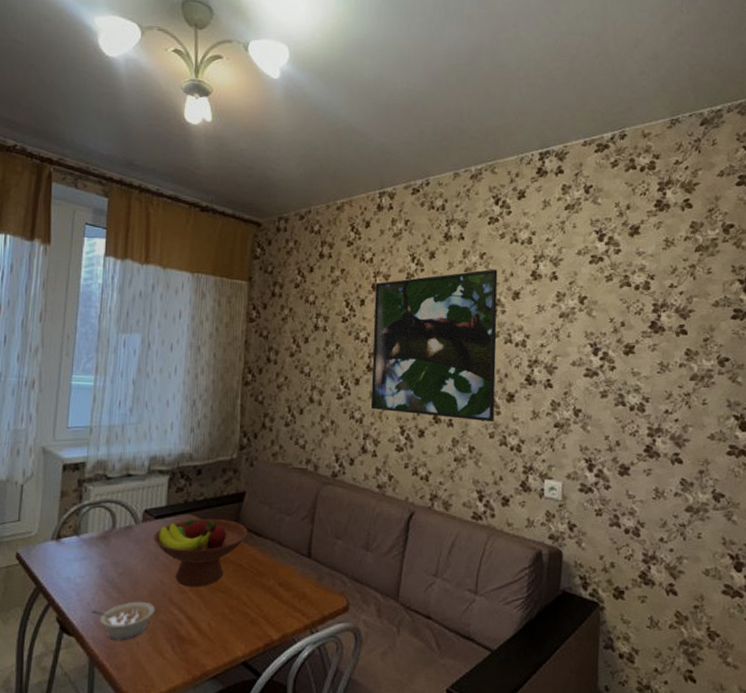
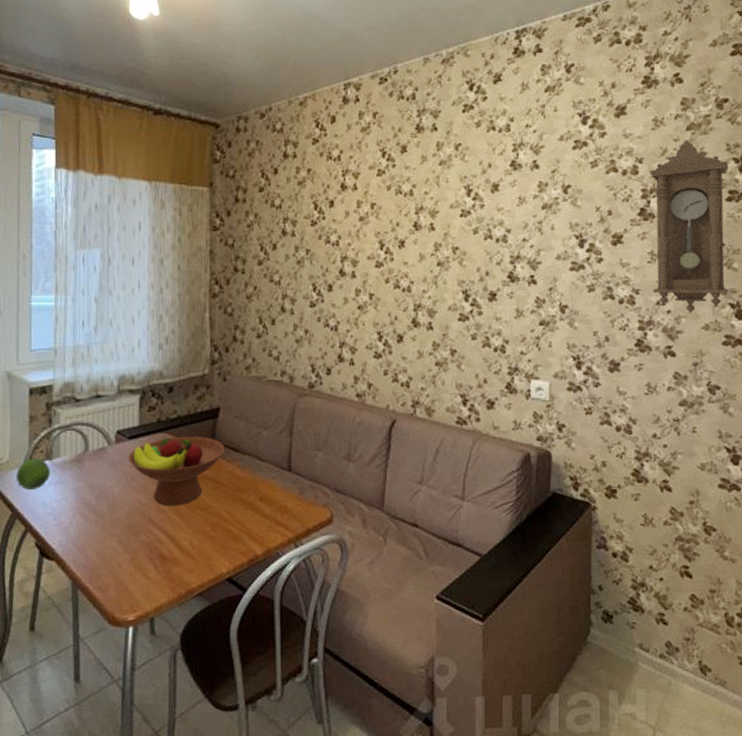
fruit: none [43,533,77,564] -> present [16,458,50,489]
legume: present [92,601,155,641] -> none [70,522,135,563]
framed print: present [370,269,498,422] -> none [344,160,476,323]
pendulum clock: none [659,260,734,423] -> present [649,140,729,313]

